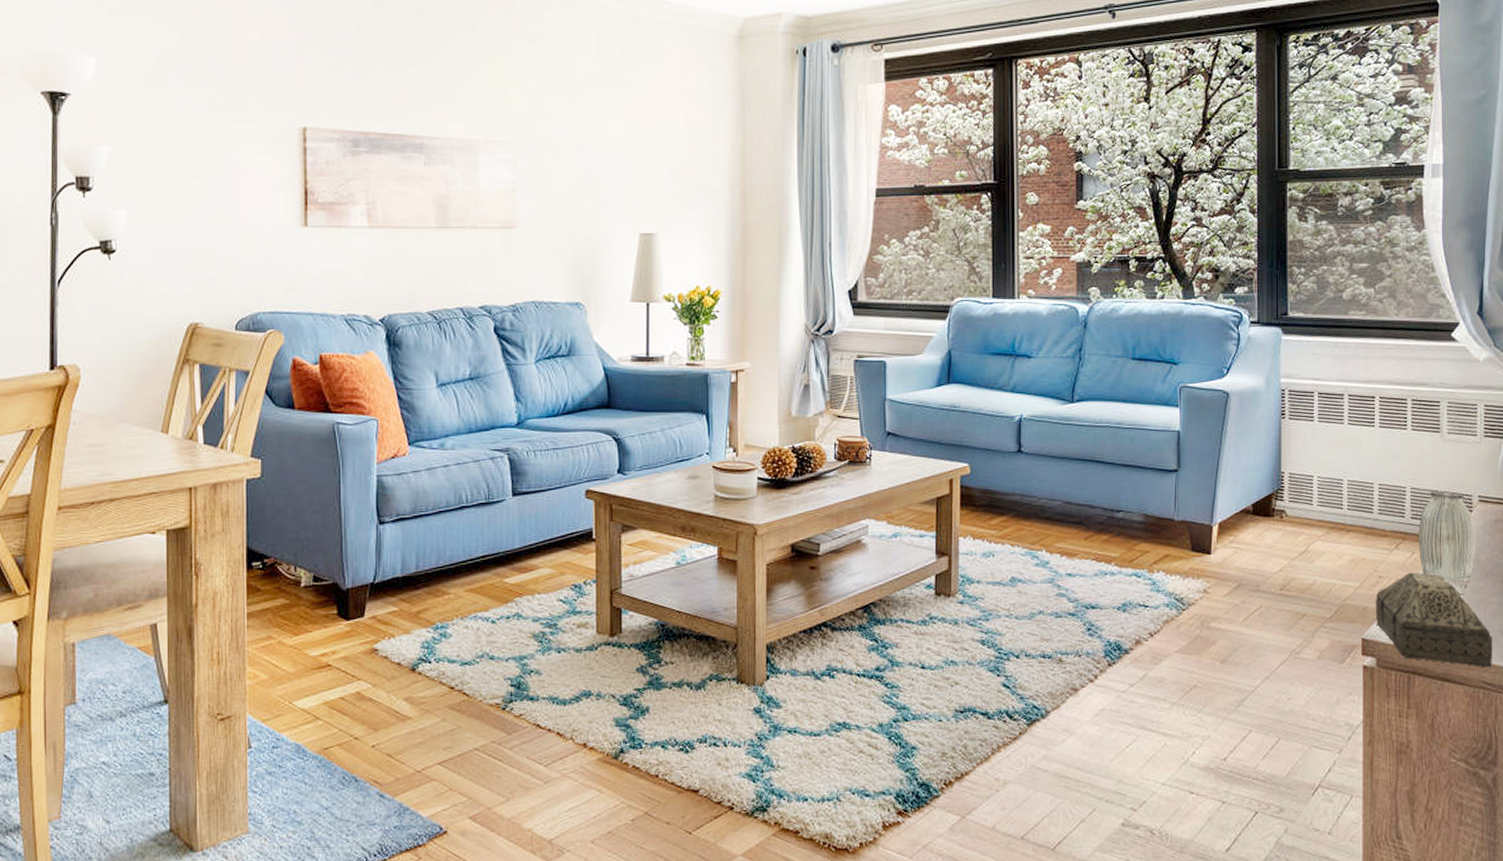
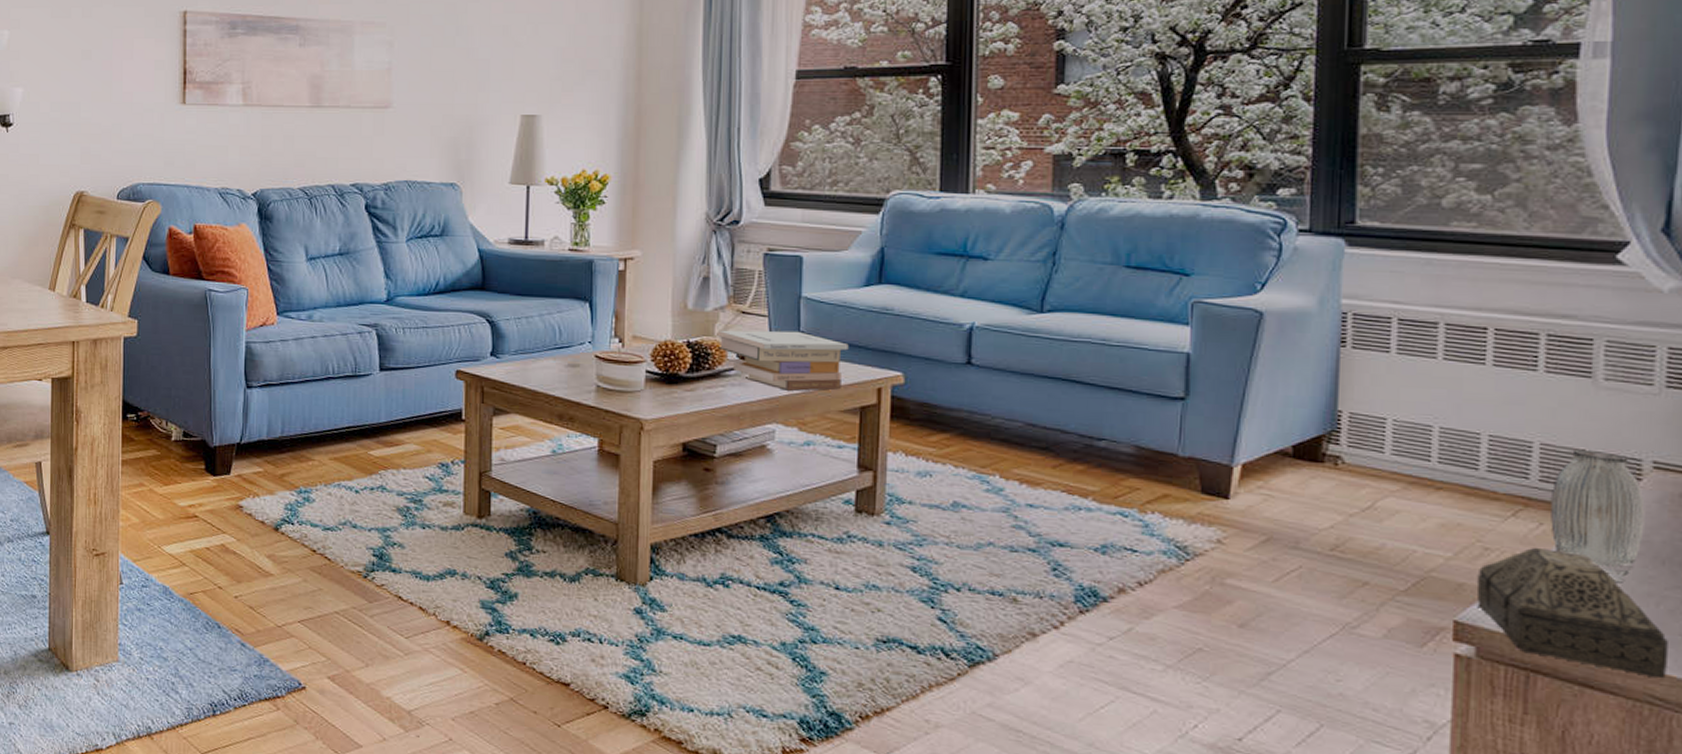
books: none [817,431,926,487] -> present [717,330,849,391]

